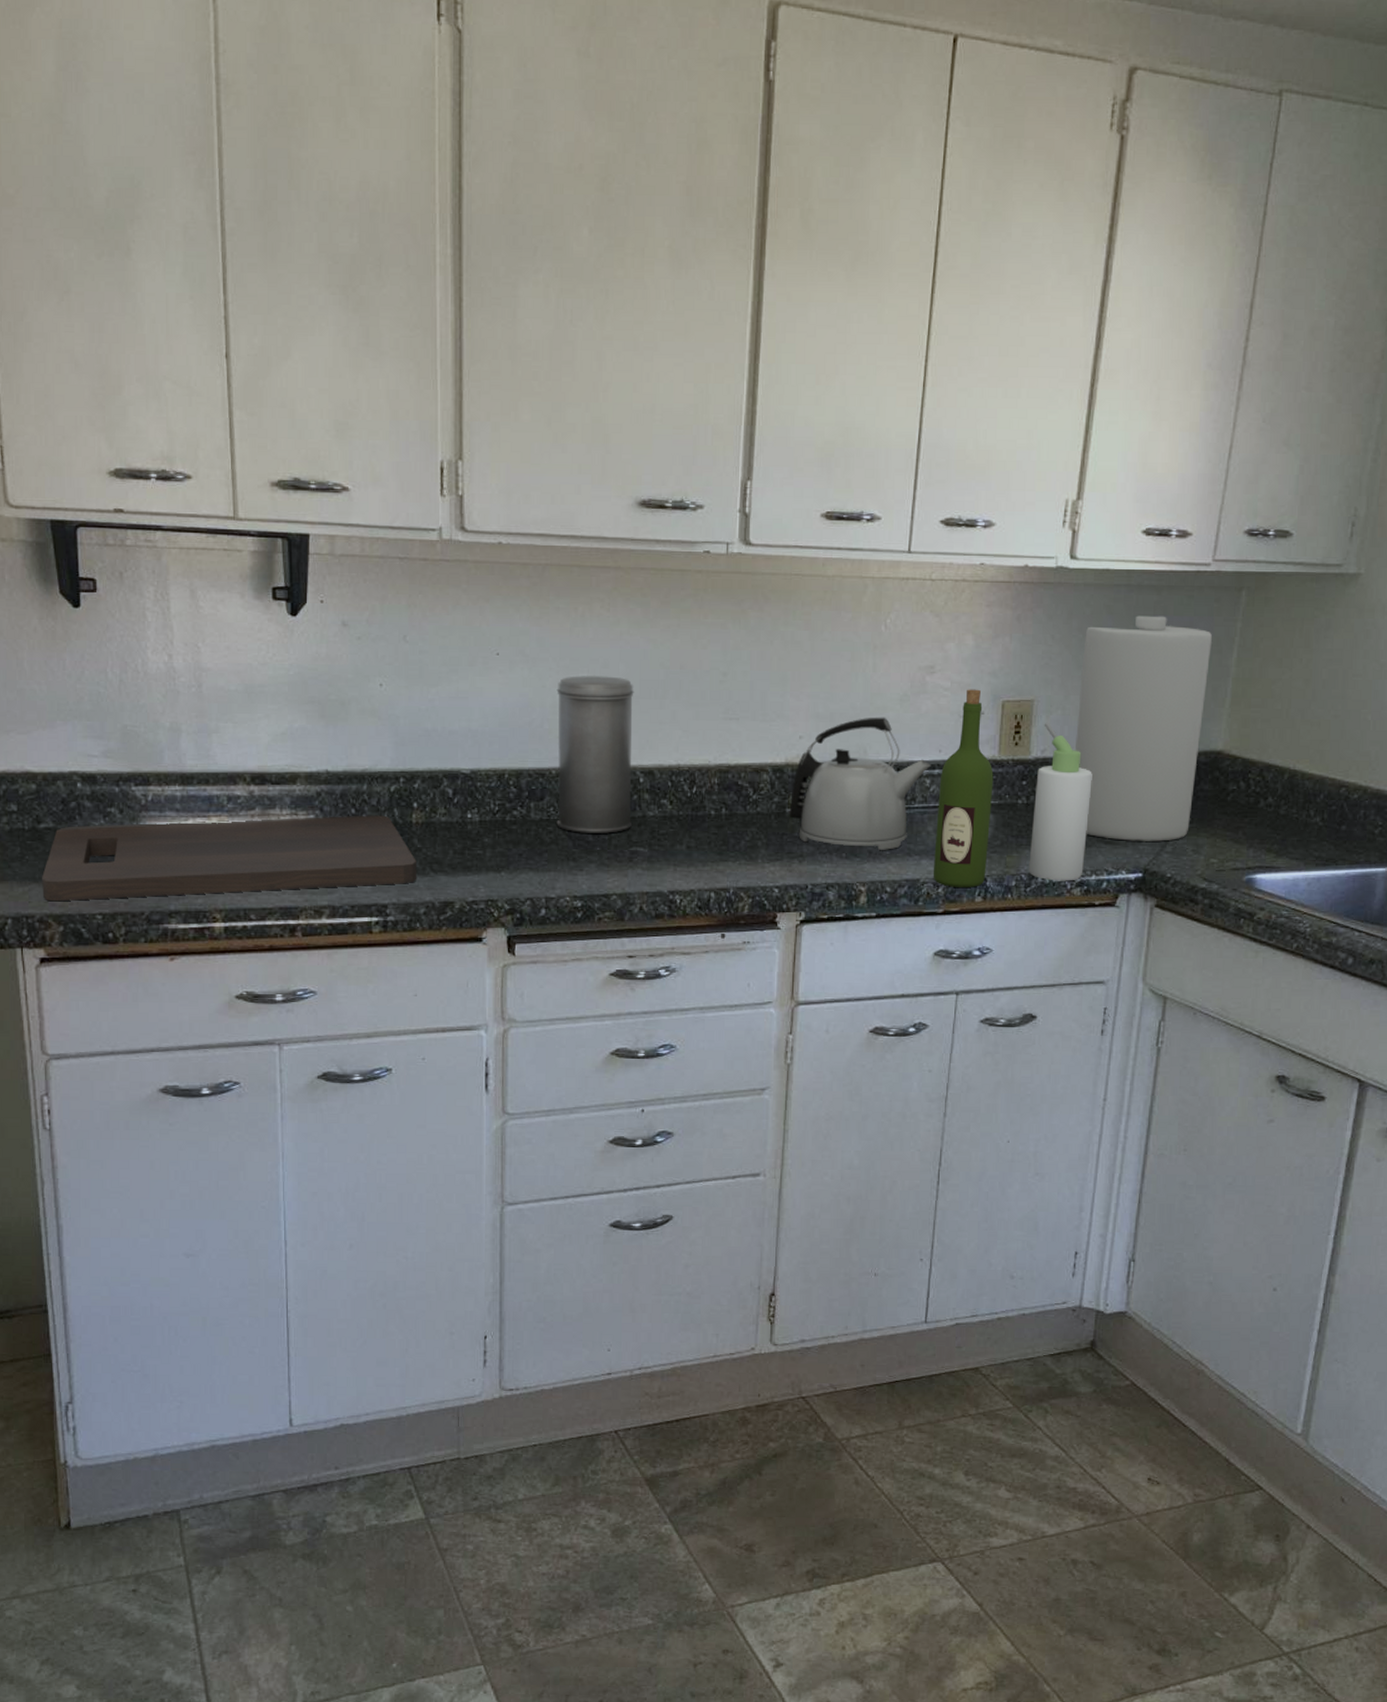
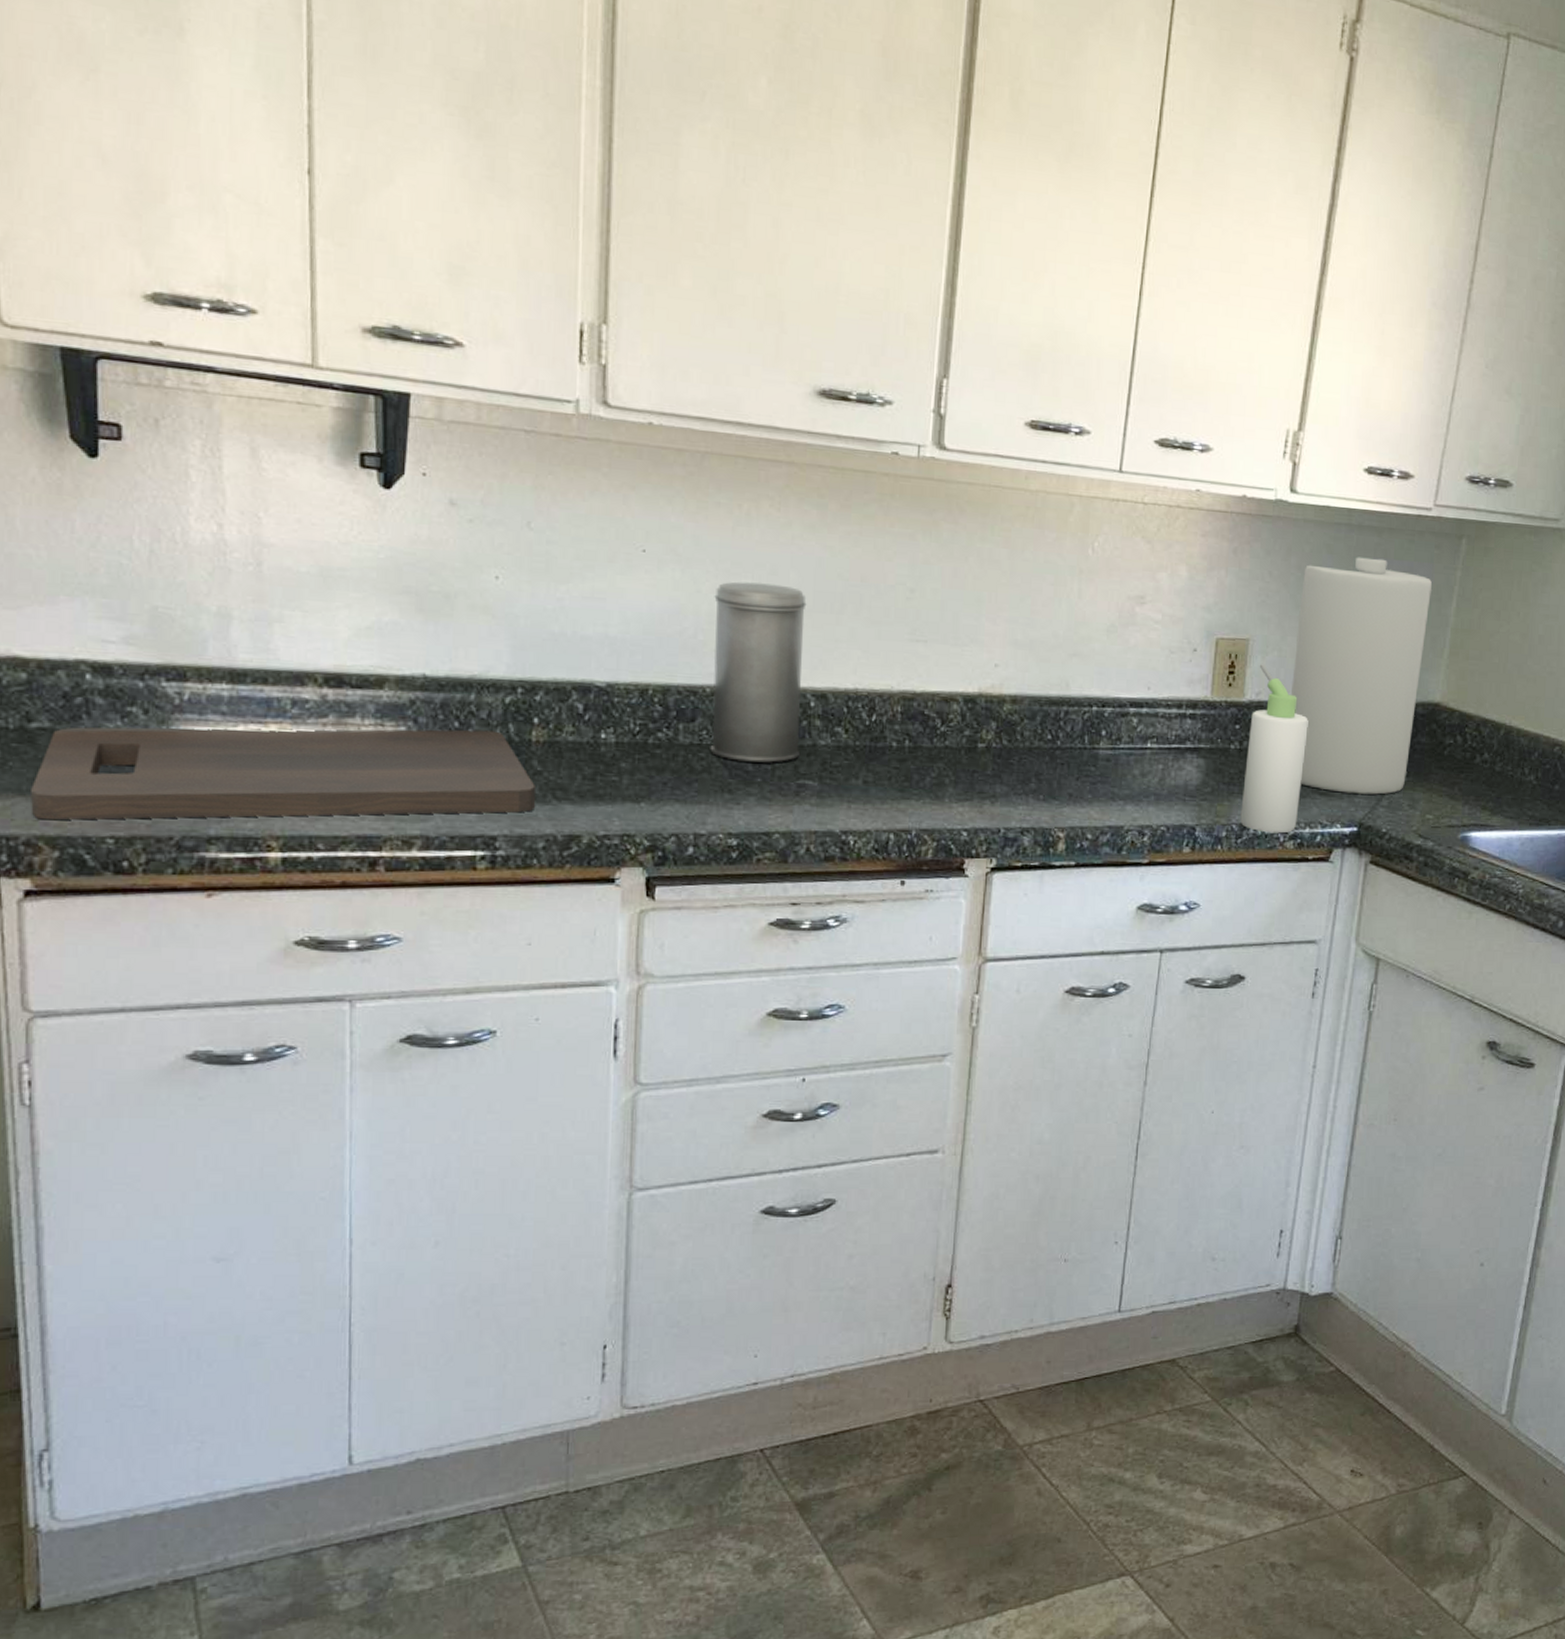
kettle: present [789,717,931,850] -> none [981,647,1139,793]
wine bottle: present [933,689,994,888] -> none [1138,623,1205,837]

